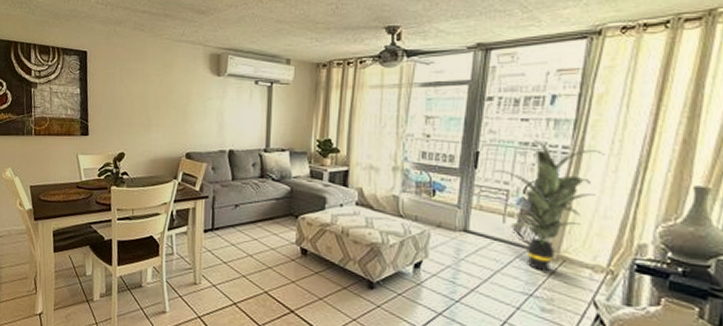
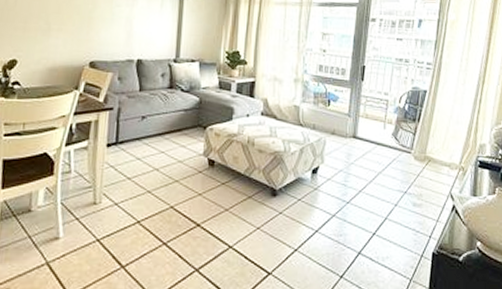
indoor plant: present [494,139,604,271] -> none [376,56,456,170]

